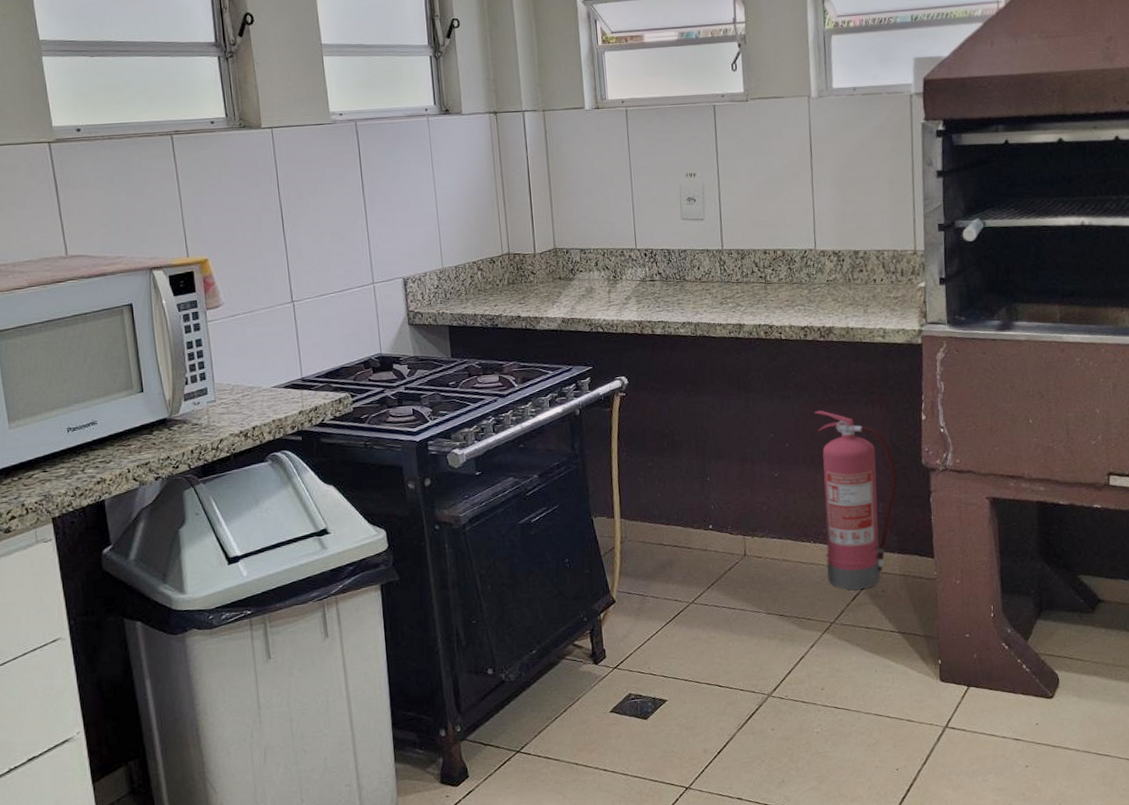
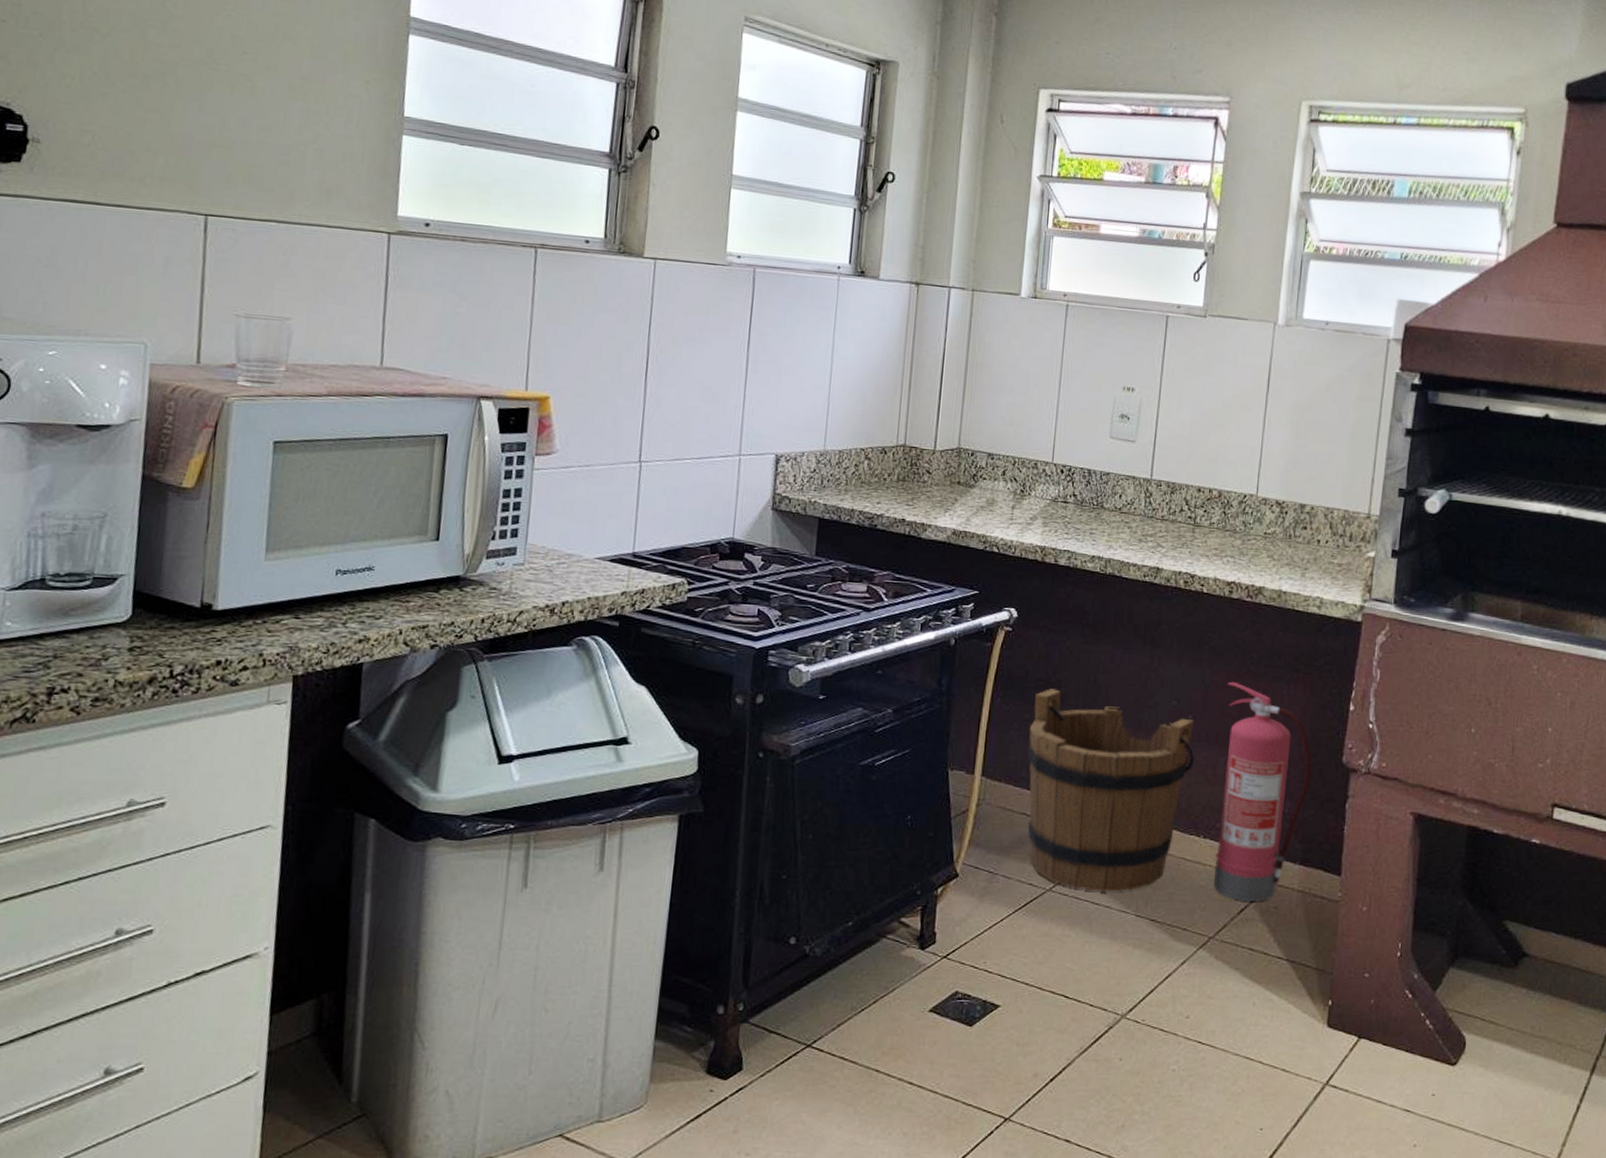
bucket: none [653,438,797,599] -> present [1027,689,1195,893]

